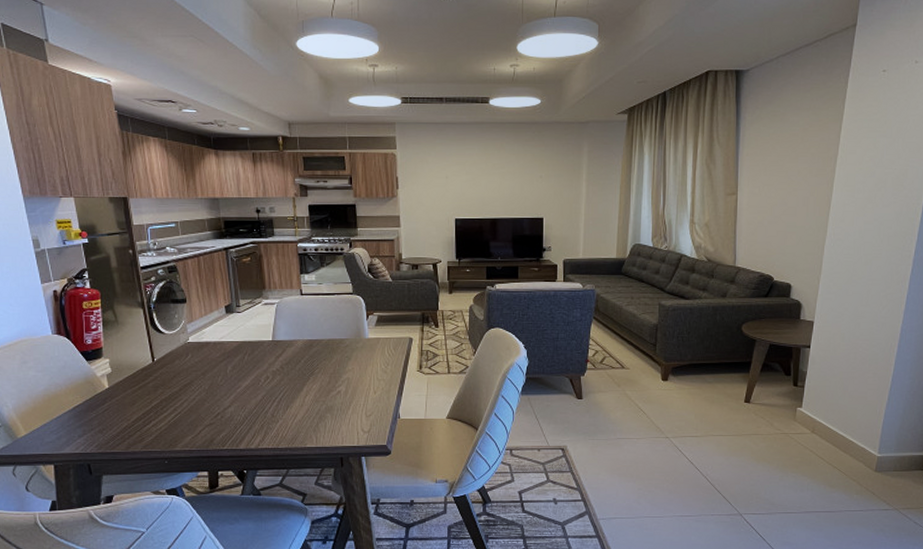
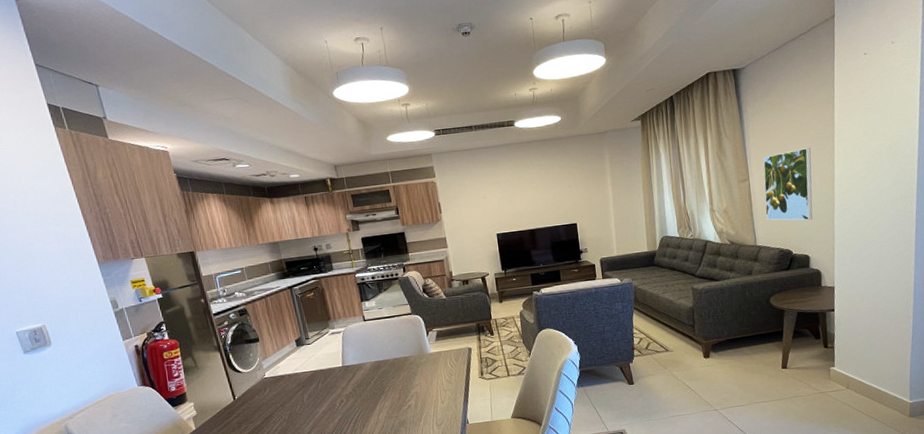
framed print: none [750,166,809,247] -> present [763,147,813,221]

